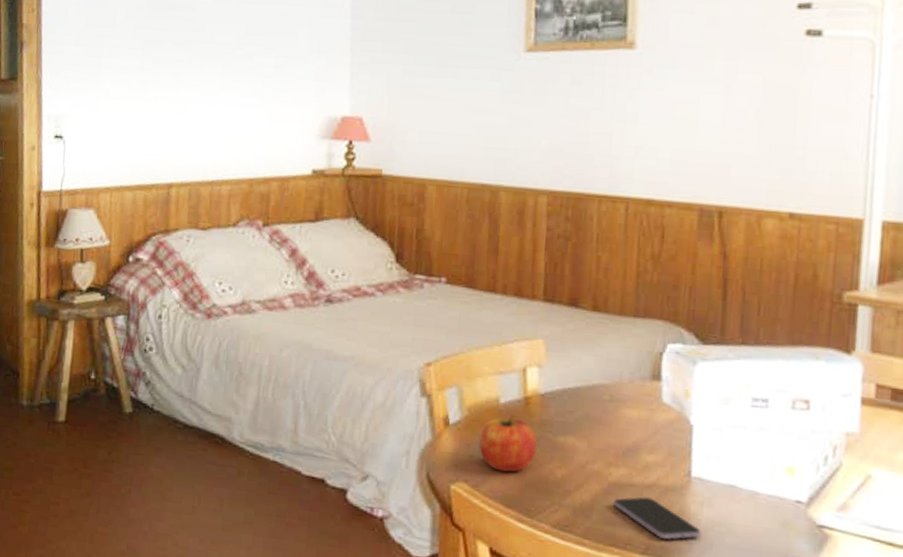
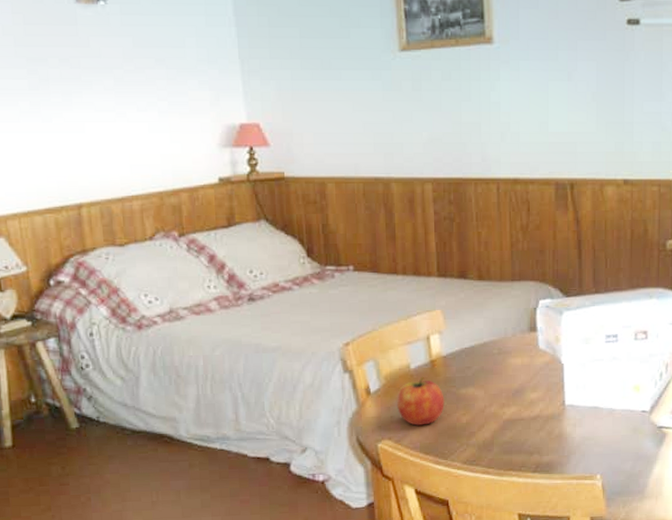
smartphone: present [614,496,702,540] -> none [509,427,576,457]

